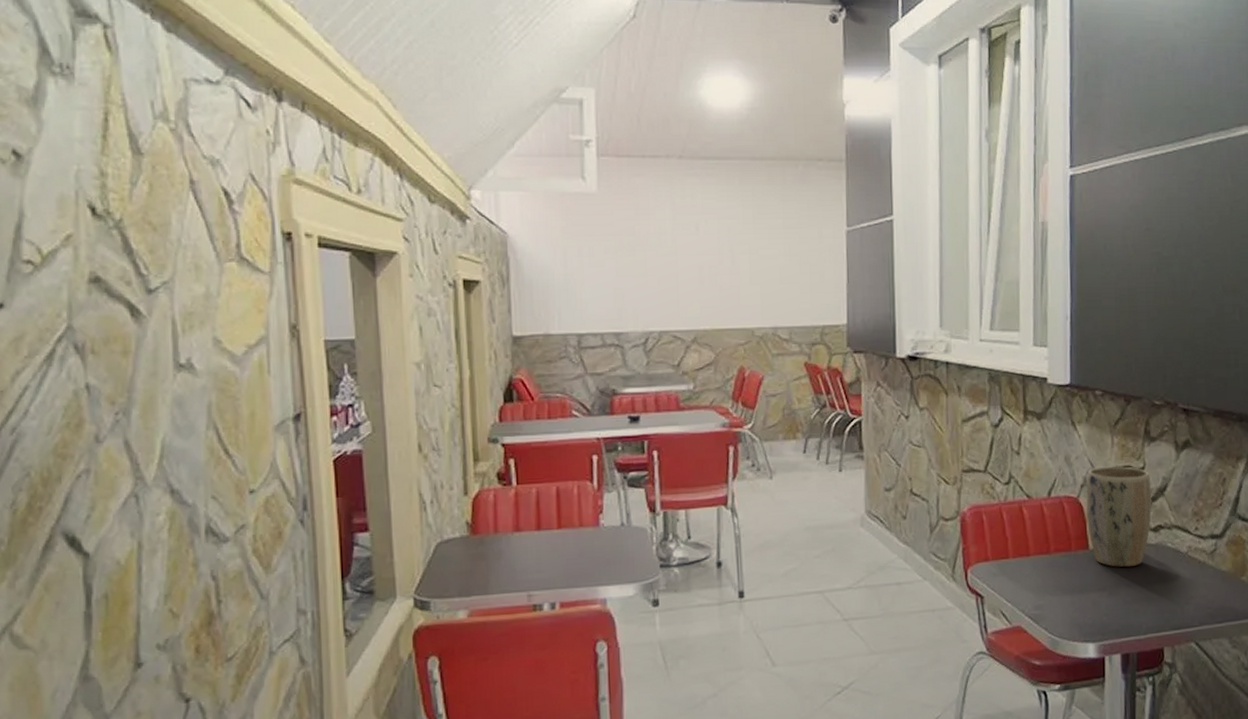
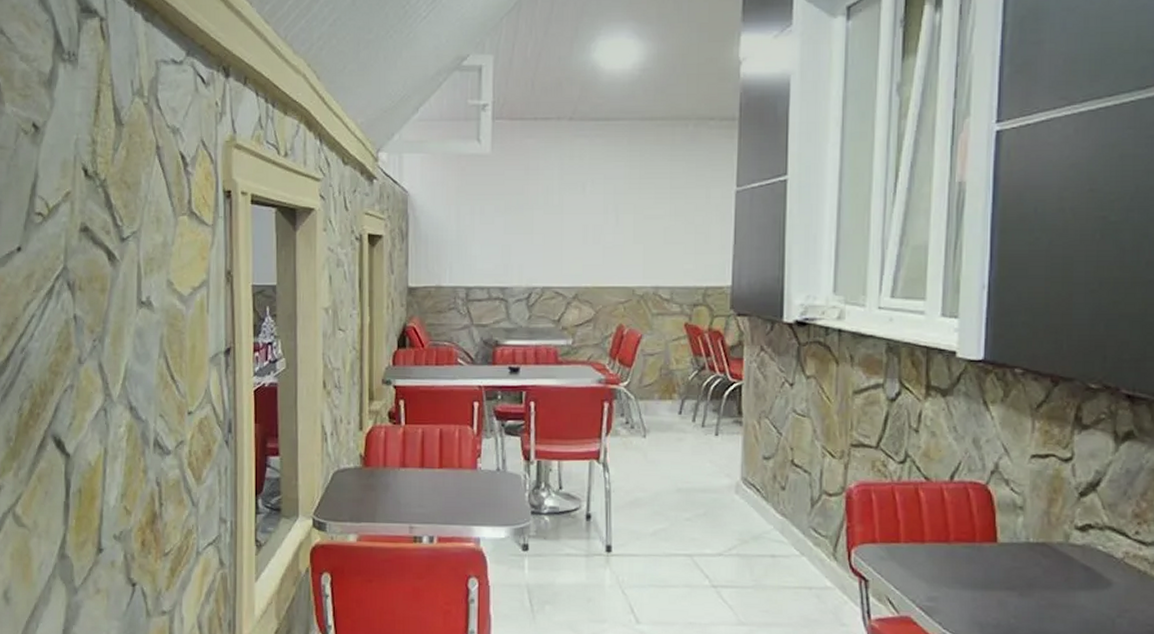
plant pot: present [1086,466,1152,567] -> none [997,453,1080,568]

